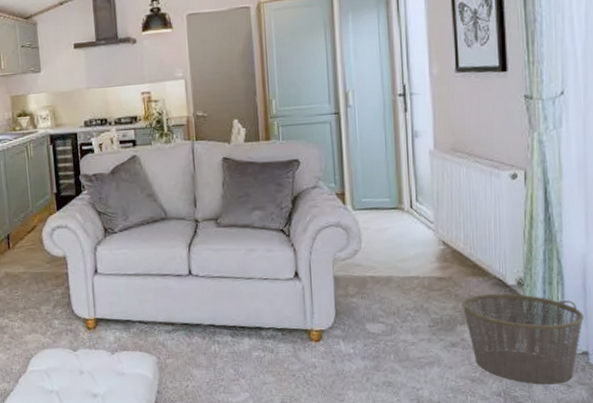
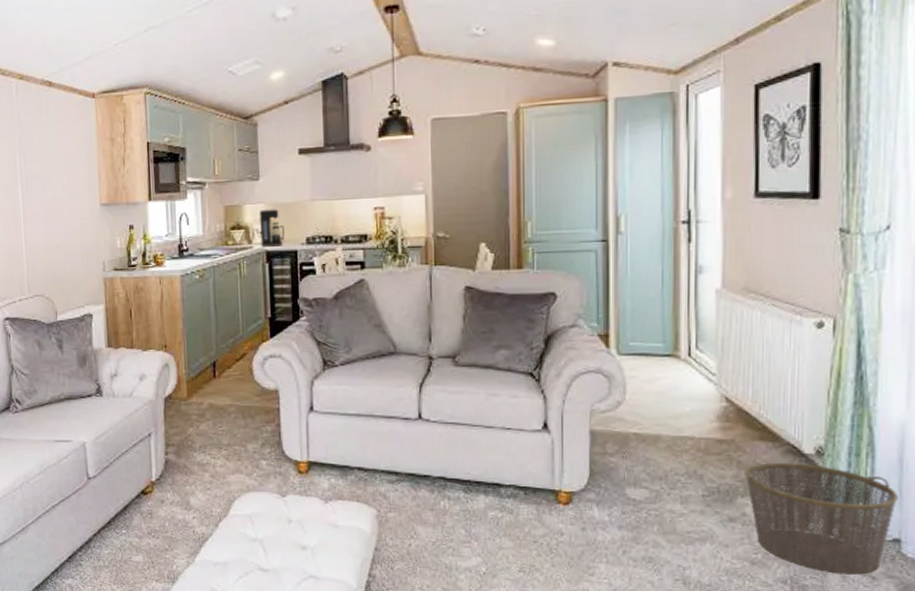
coffee maker: none [42,97,65,131] -> present [260,209,284,247]

